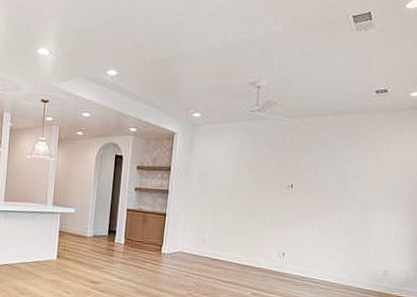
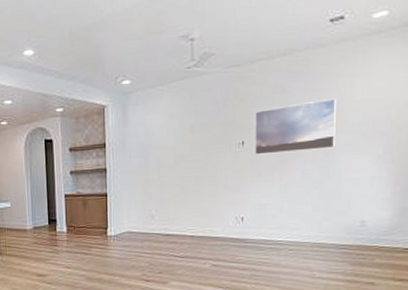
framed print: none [301,159,374,203] -> present [255,99,336,155]

